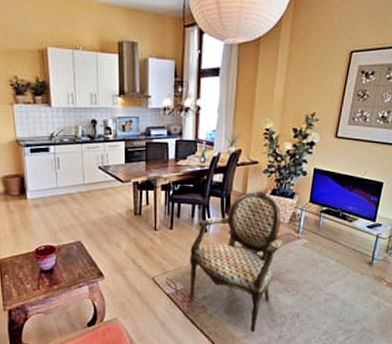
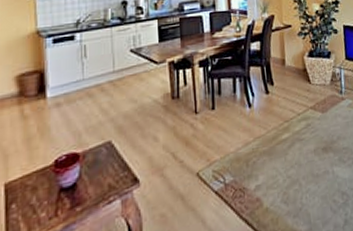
armchair: present [190,191,282,333] -> none [236,54,328,223]

